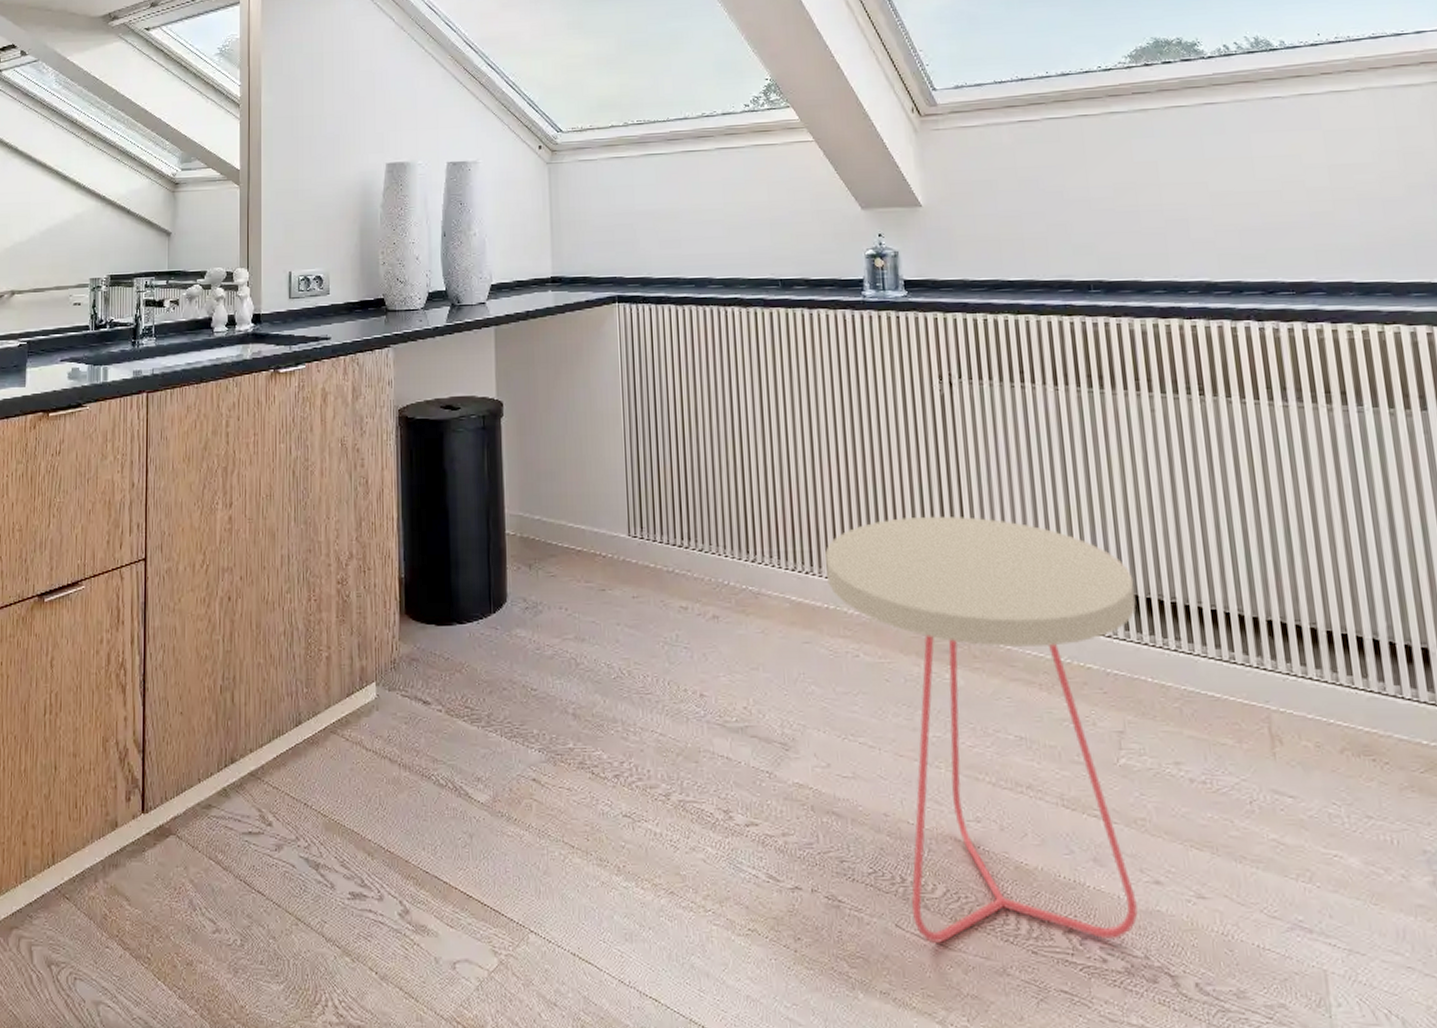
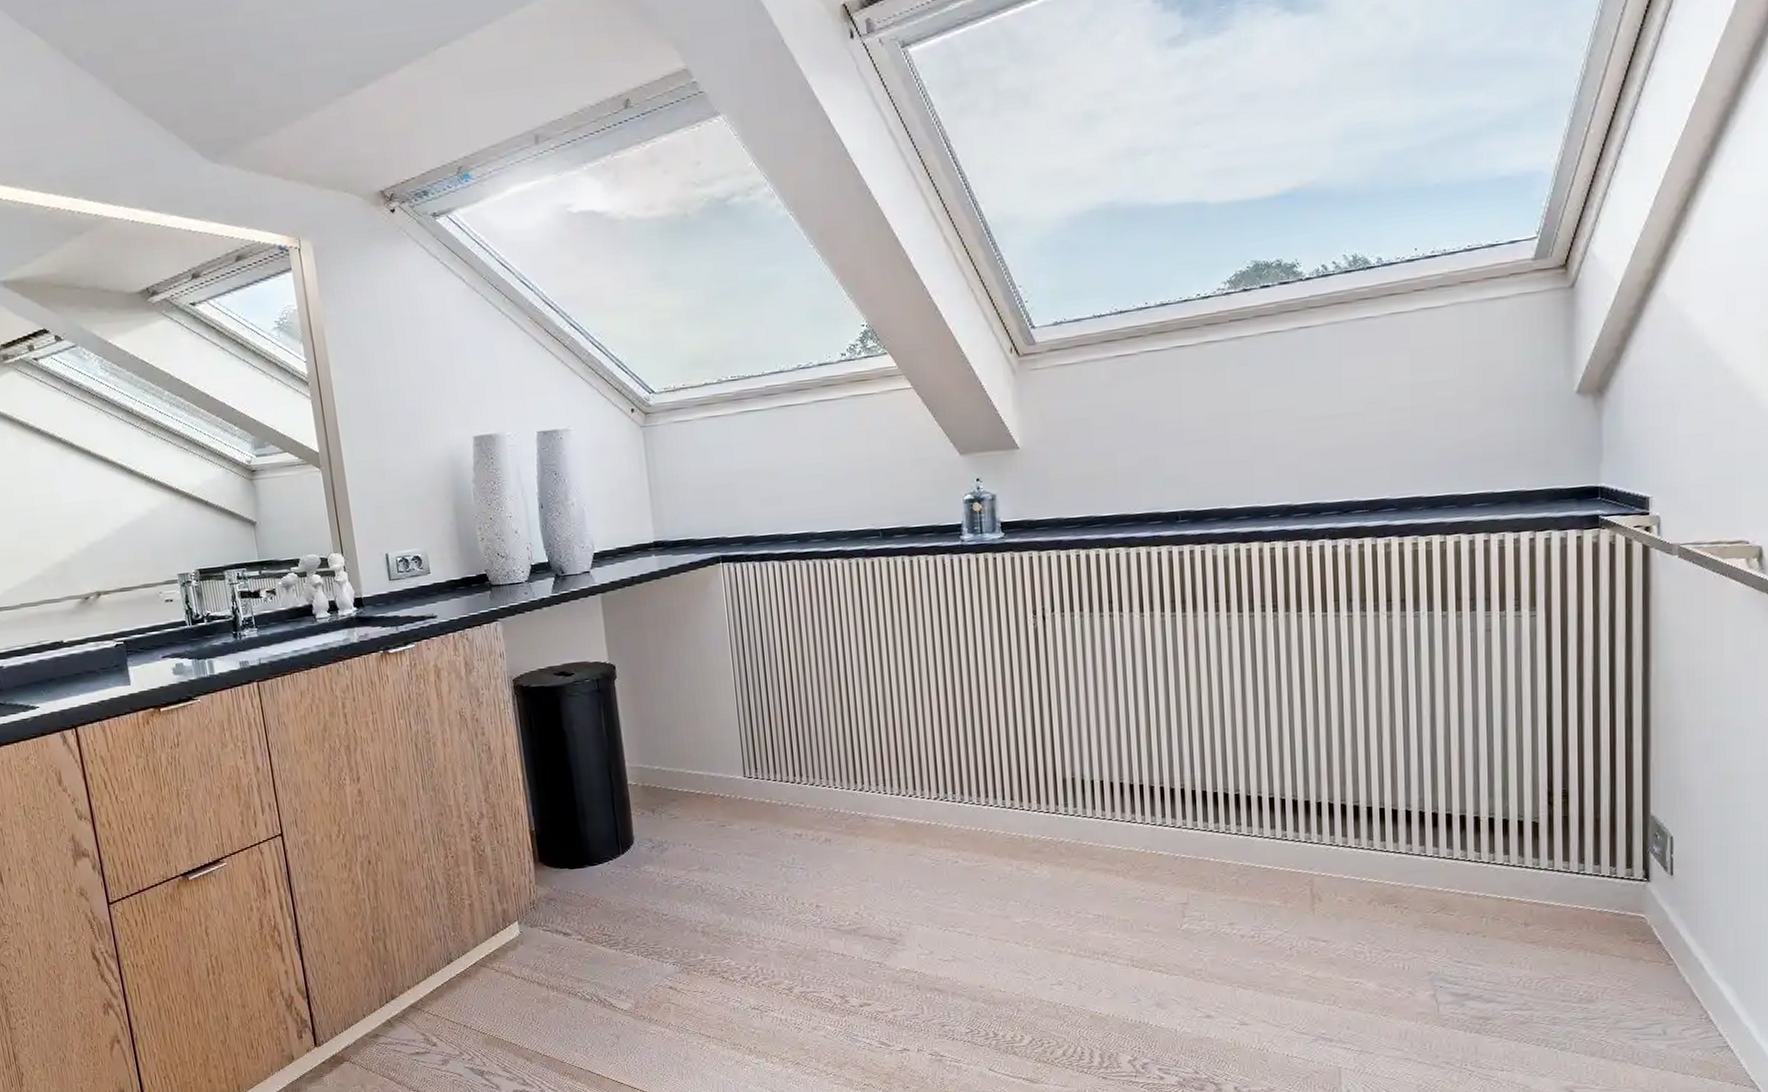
side table: present [825,516,1139,943] -> none [927,736,1204,1079]

